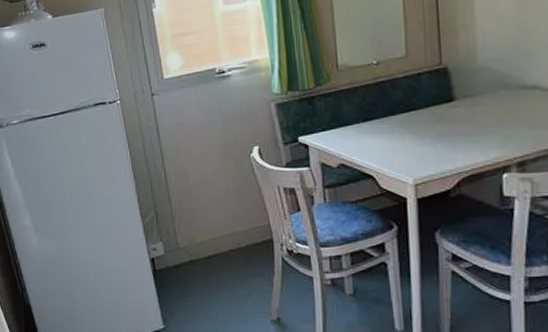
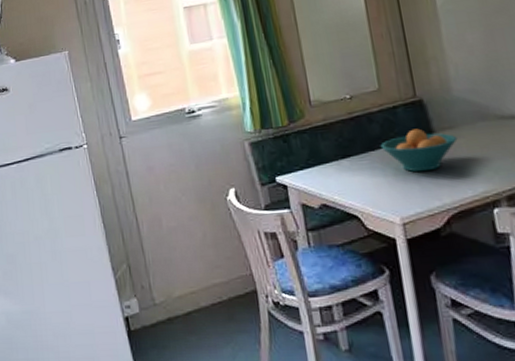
fruit bowl: none [401,95,477,137] -> present [380,128,458,172]

